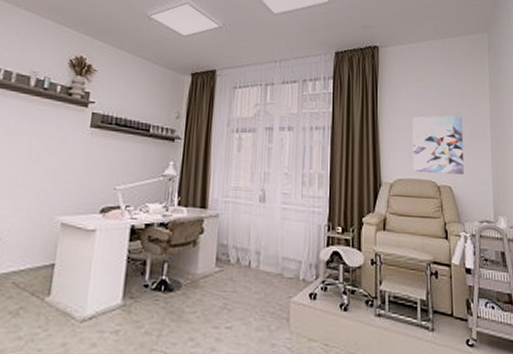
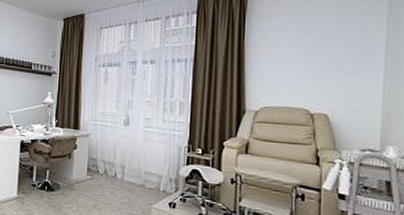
wall art: present [412,115,464,175] -> none [282,42,348,103]

